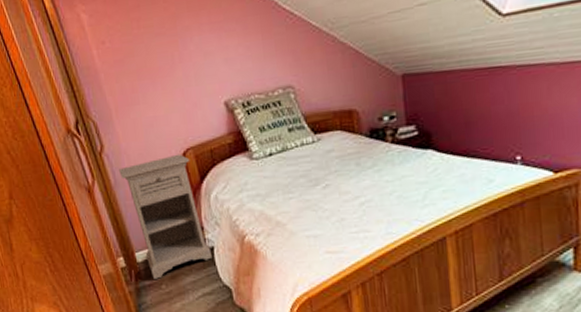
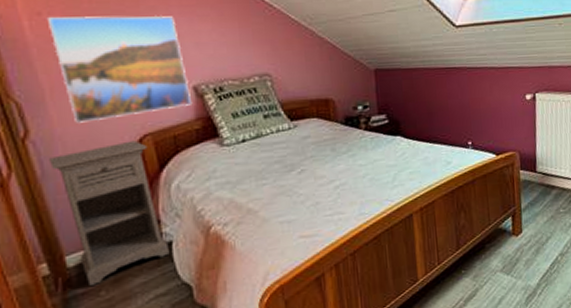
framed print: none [108,34,225,139] -> present [46,15,193,123]

